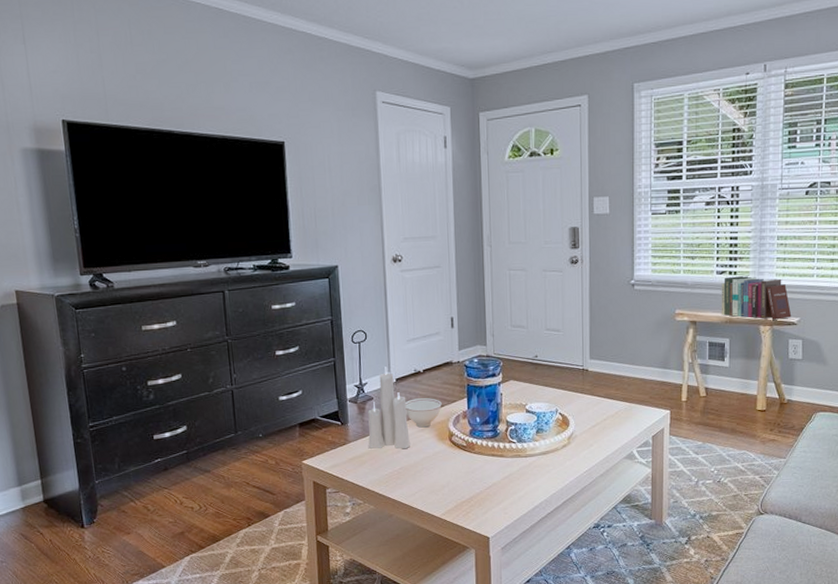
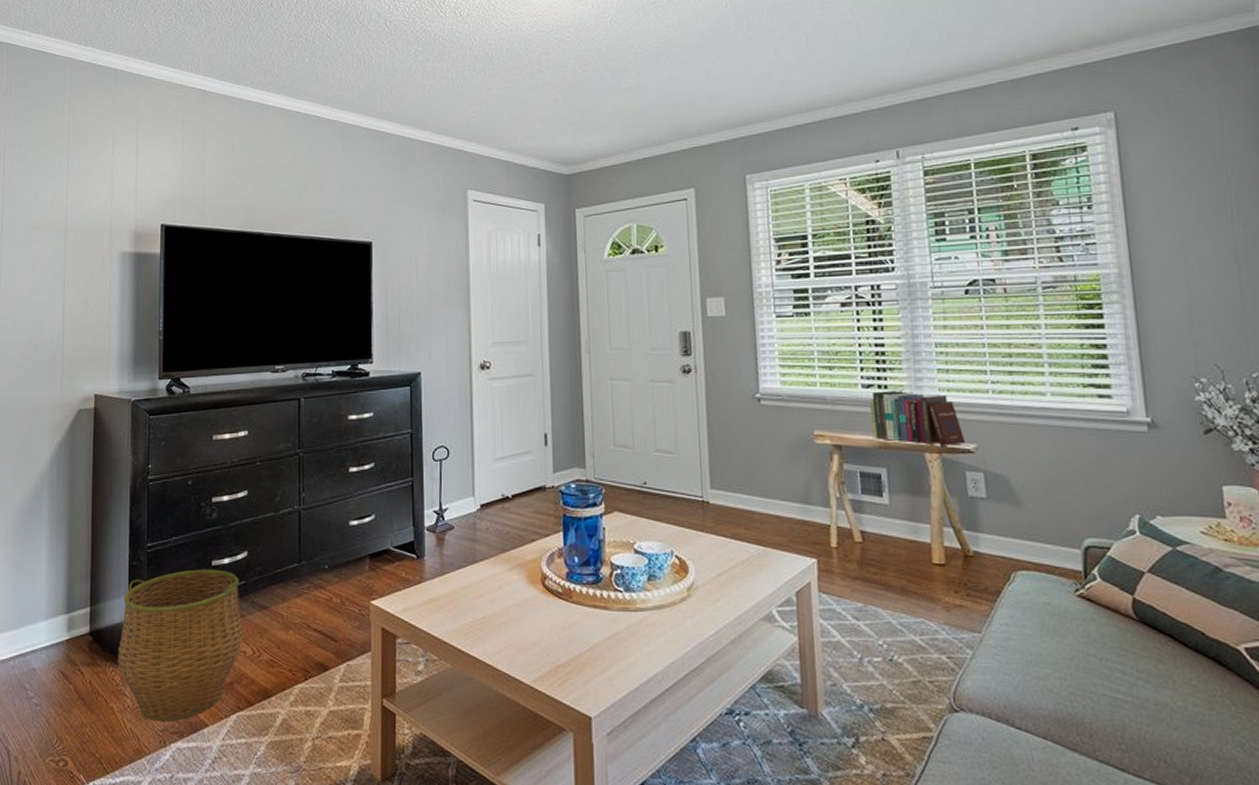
basket: none [72,442,190,567] -> present [118,569,243,721]
candle: present [367,367,410,450] -> none [446,490,495,593]
bowl: present [405,398,442,428] -> none [491,530,533,567]

